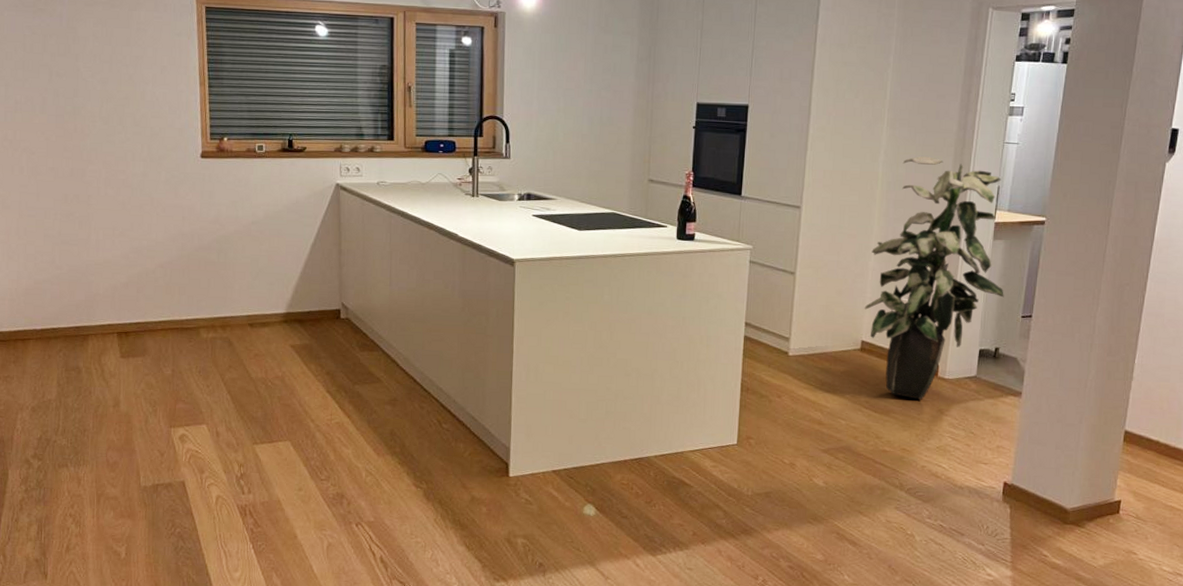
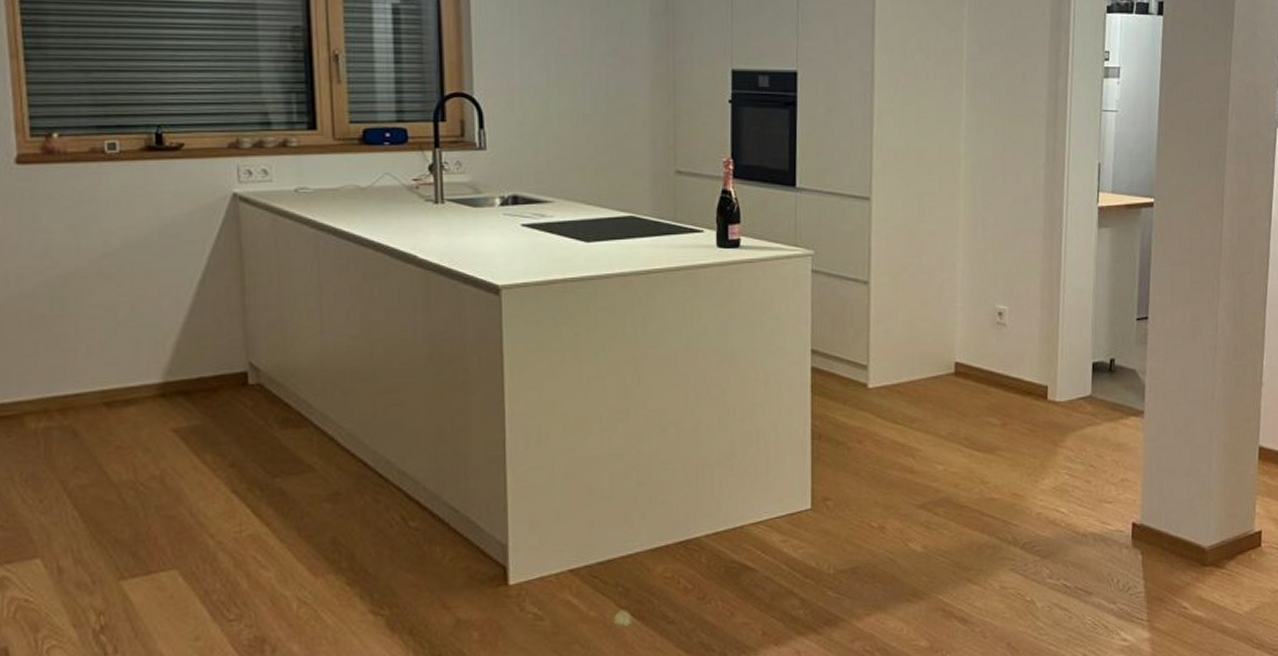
indoor plant: present [864,156,1004,400] -> none [955,130,1115,431]

